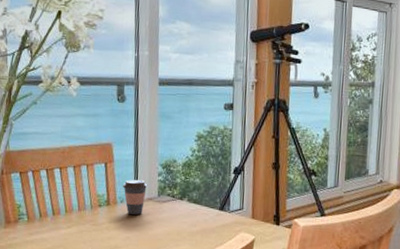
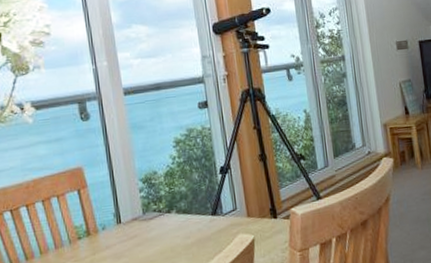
coffee cup: present [122,179,148,215] -> none [101,200,130,241]

